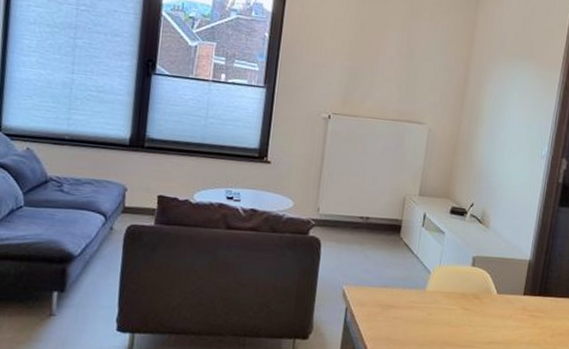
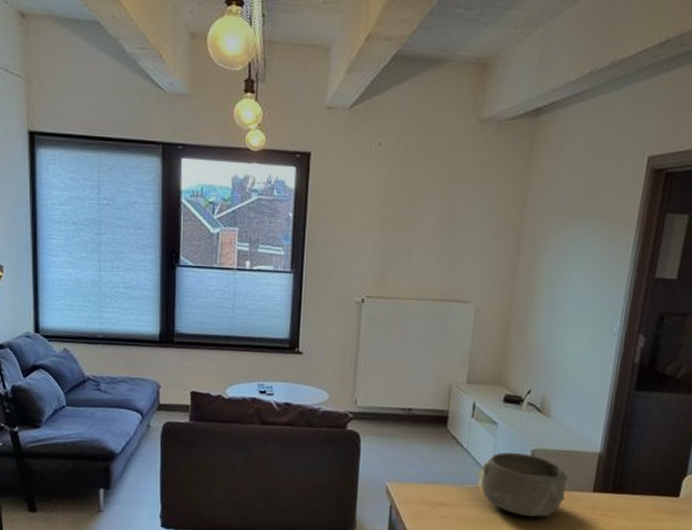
bowl: none [428,258,503,318] -> present [481,452,568,517]

